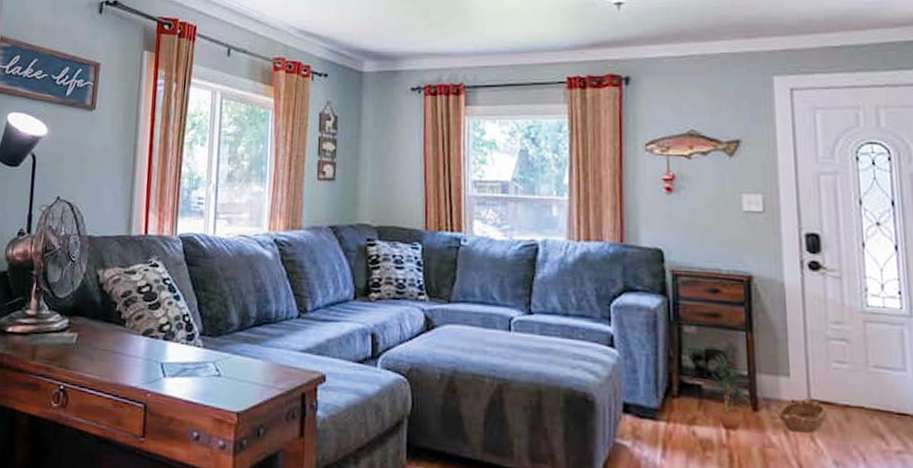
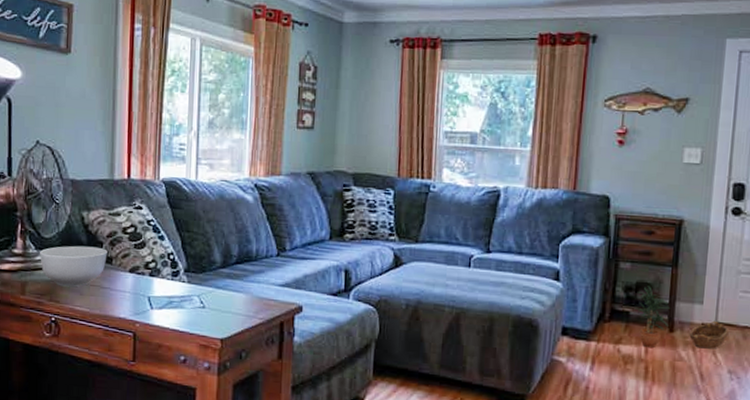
bowl: none [52,306,121,352] -> present [40,245,108,287]

